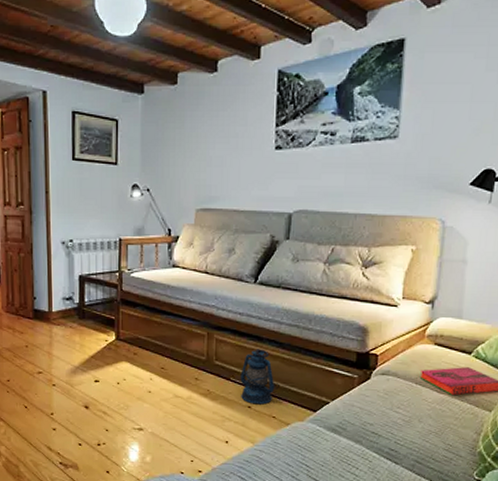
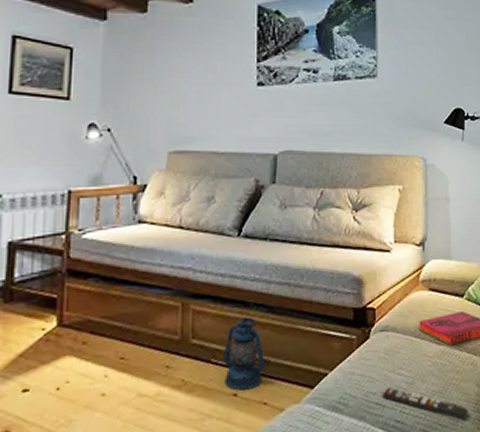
remote control: none [379,421,464,460] -> present [382,387,468,421]

